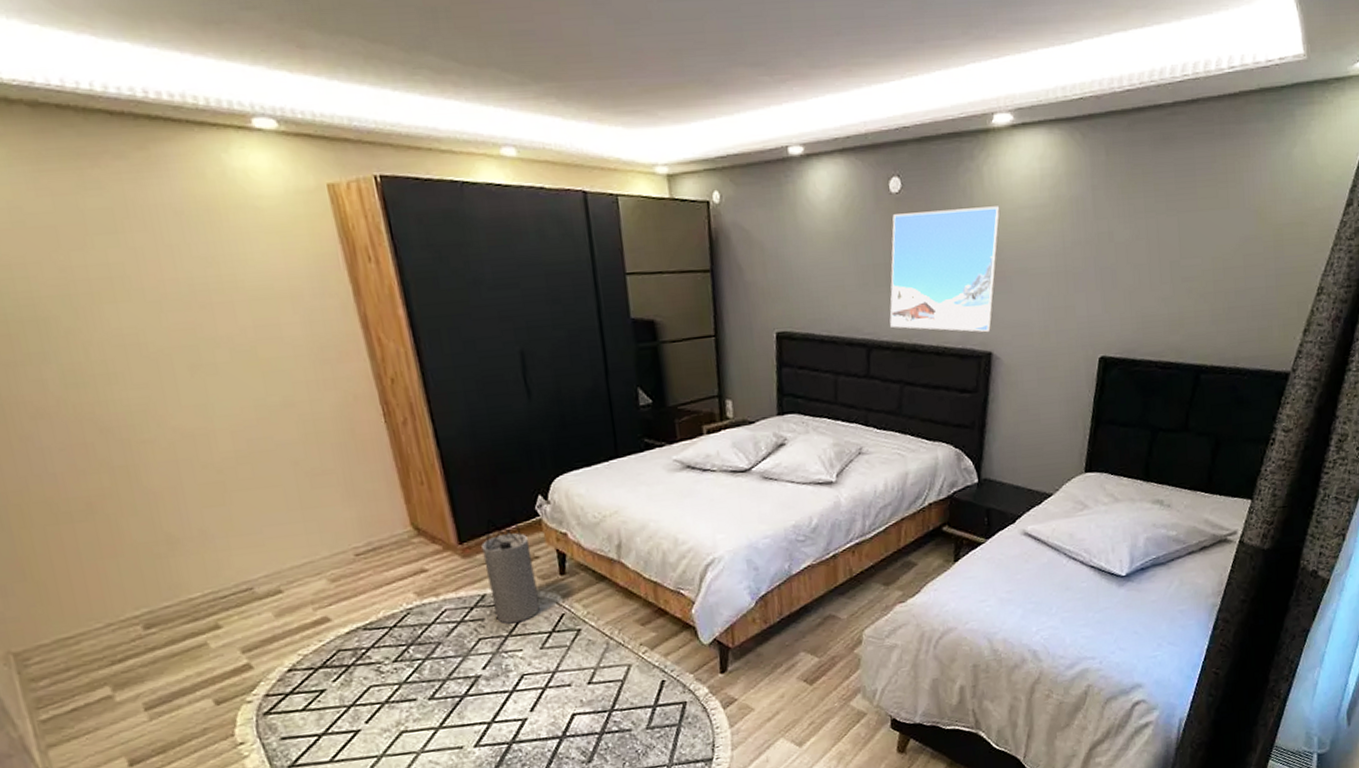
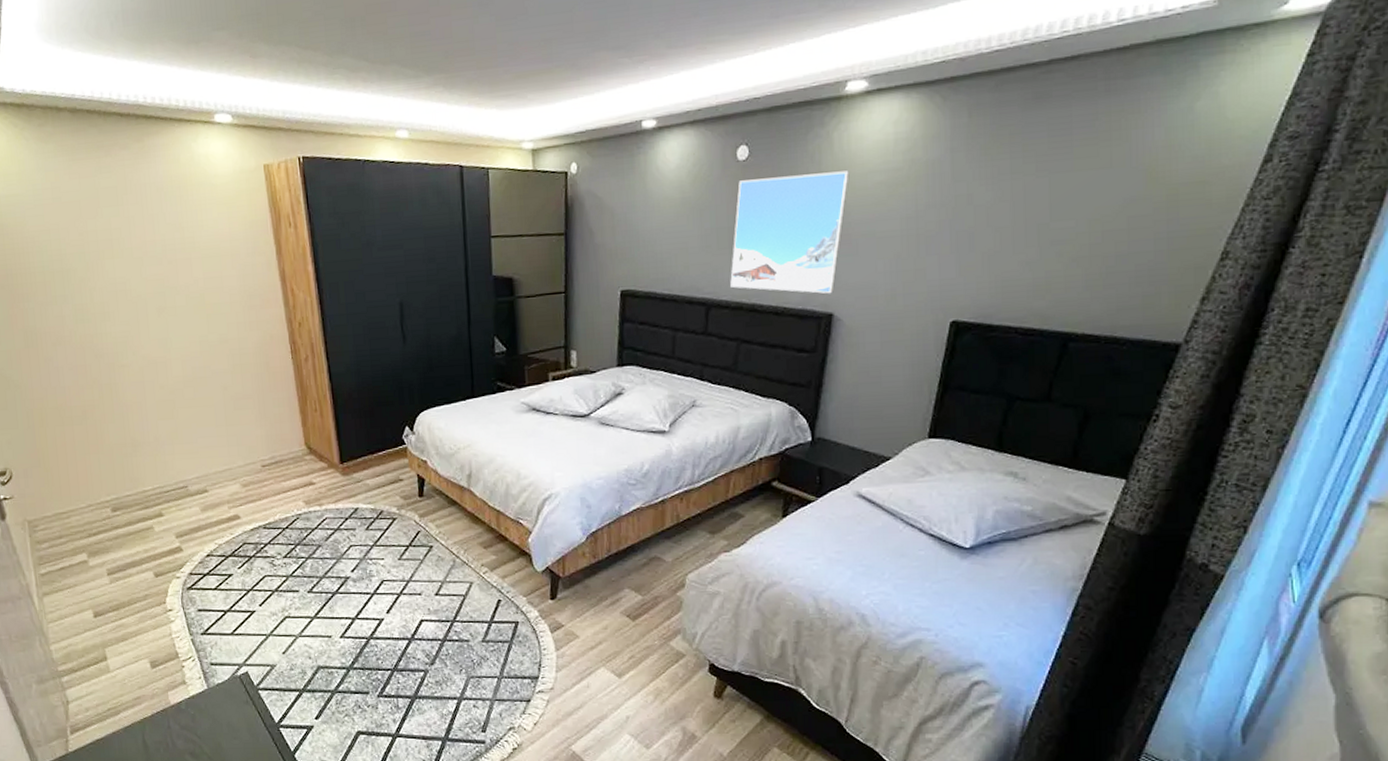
speaker: present [481,518,541,624] -> none [358,444,402,535]

